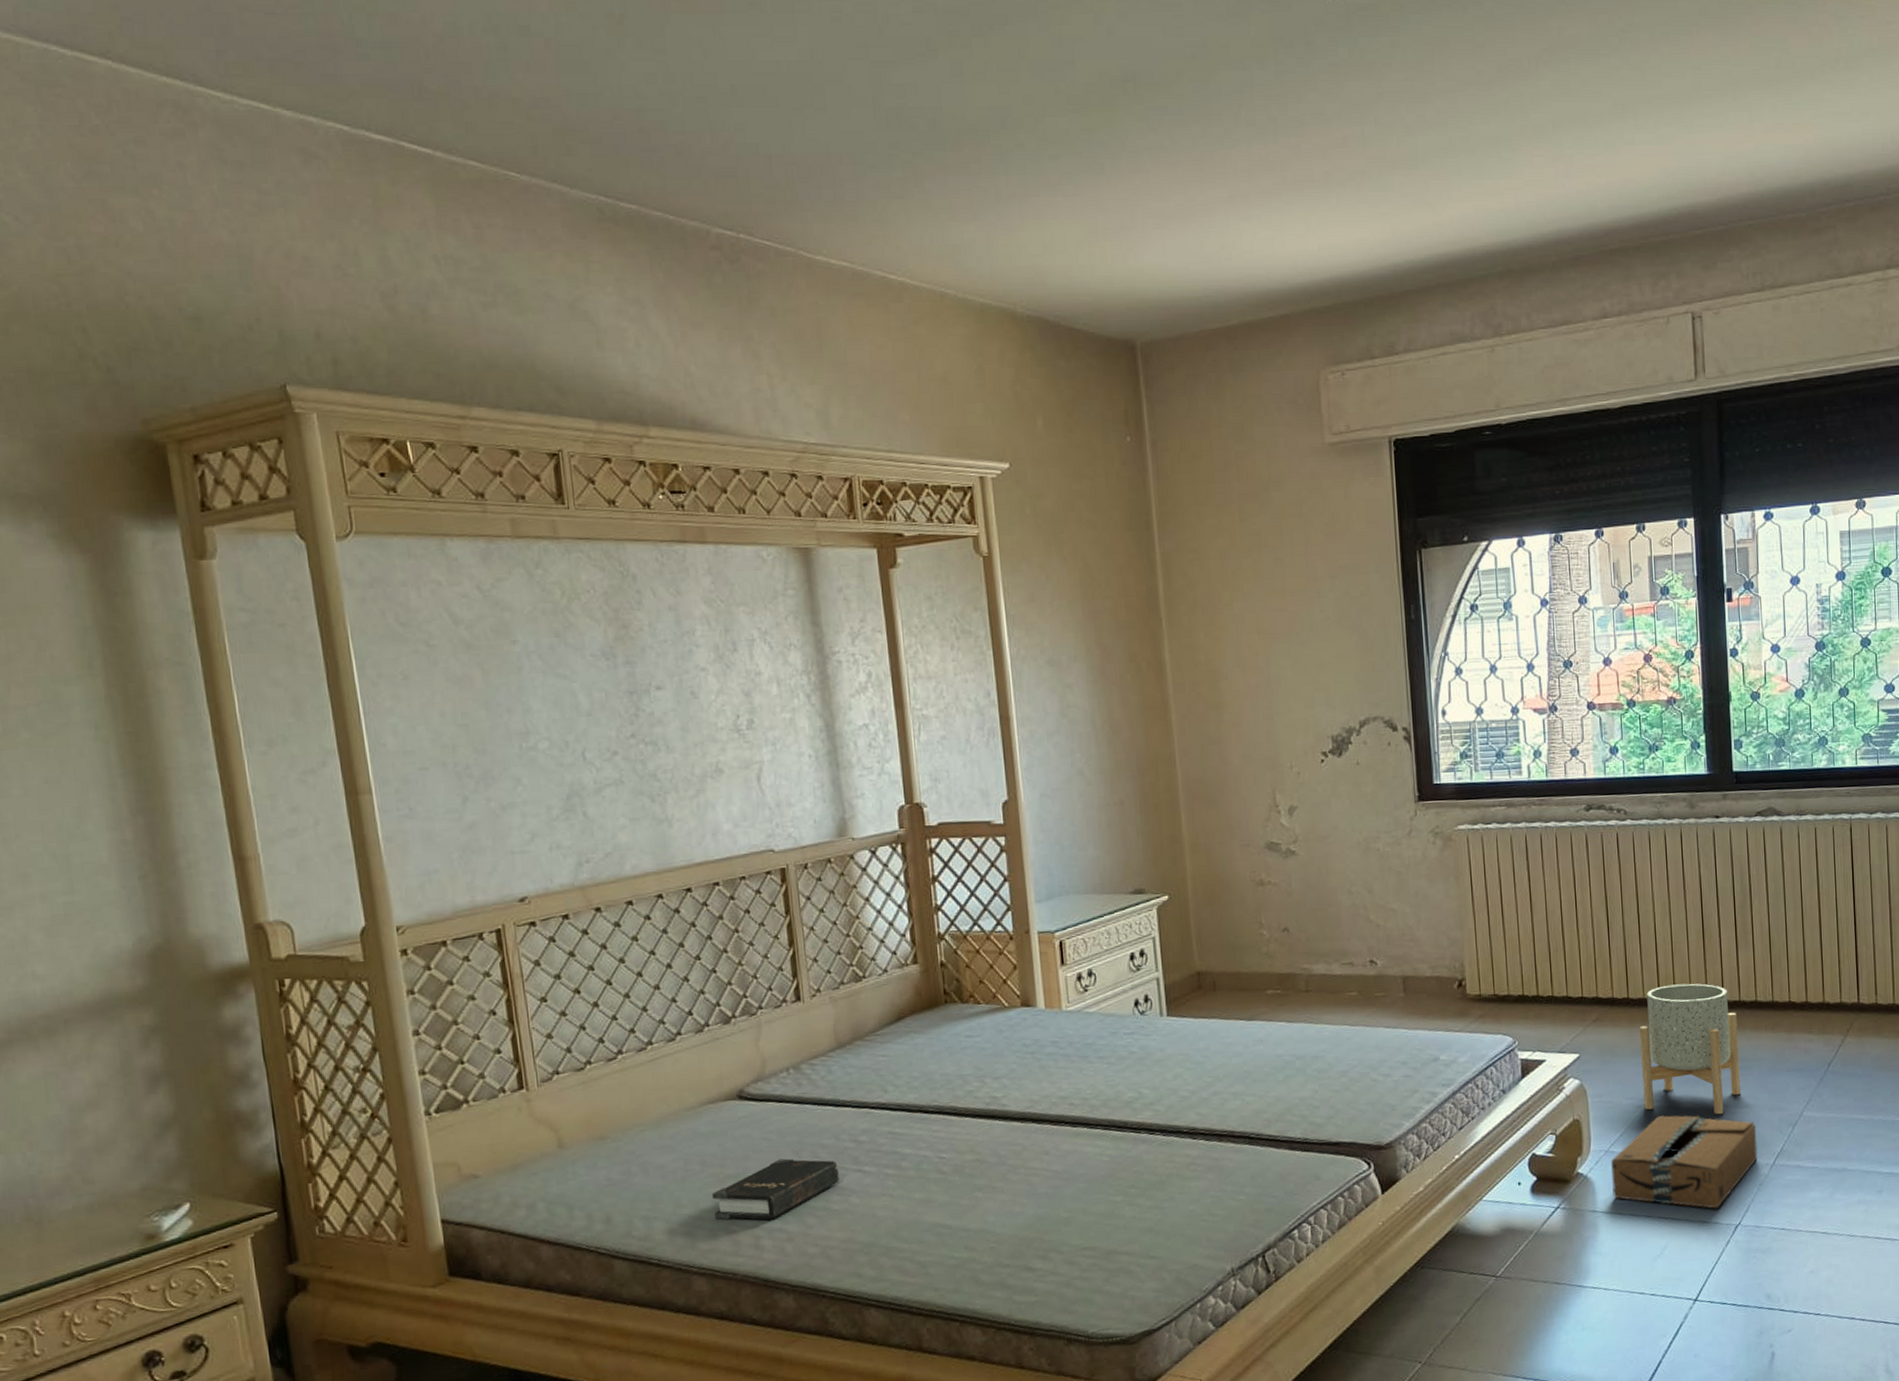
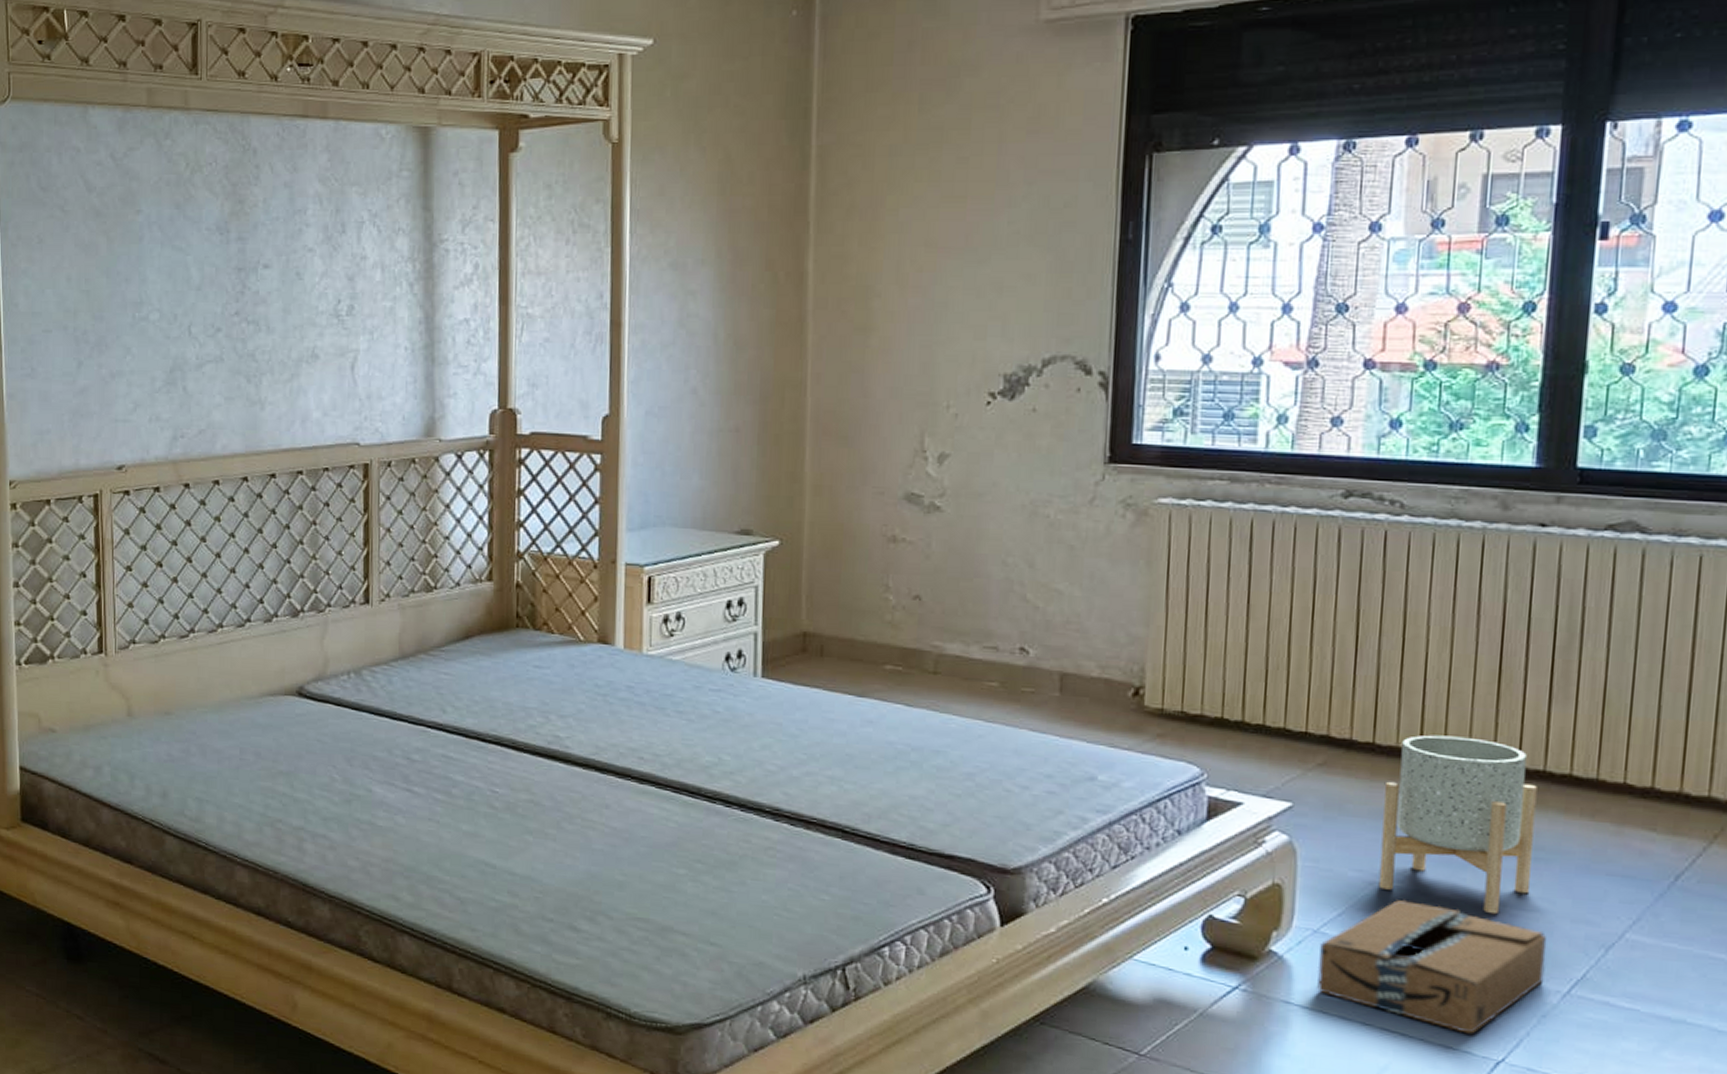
hardback book: present [711,1158,839,1220] -> none [262,763,388,824]

